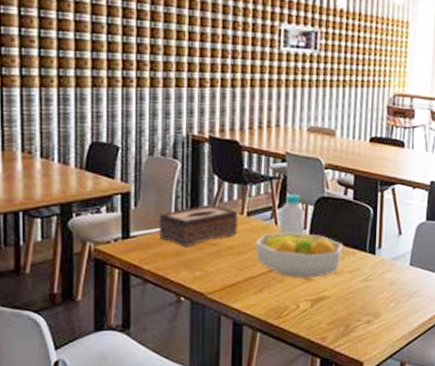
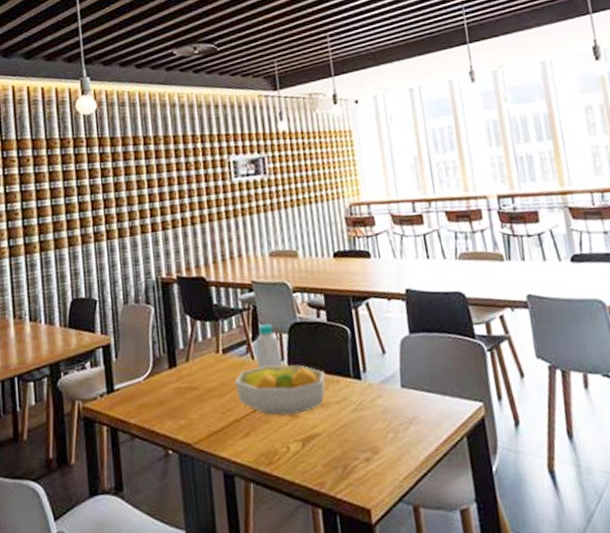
tissue box: present [158,205,239,247] -> none [139,346,216,395]

